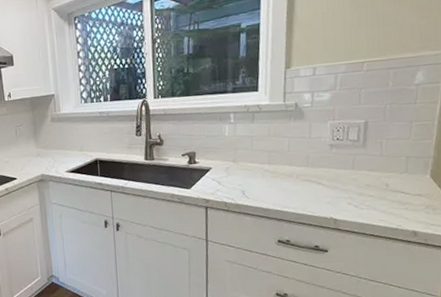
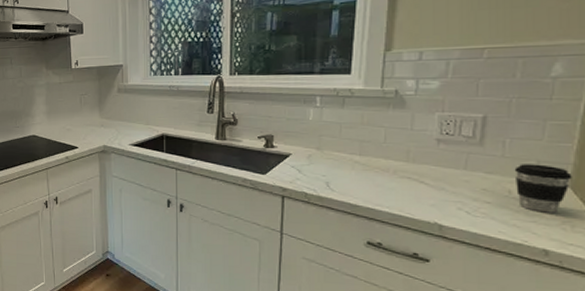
coffee cup: none [389,159,433,200] -> present [514,164,572,213]

